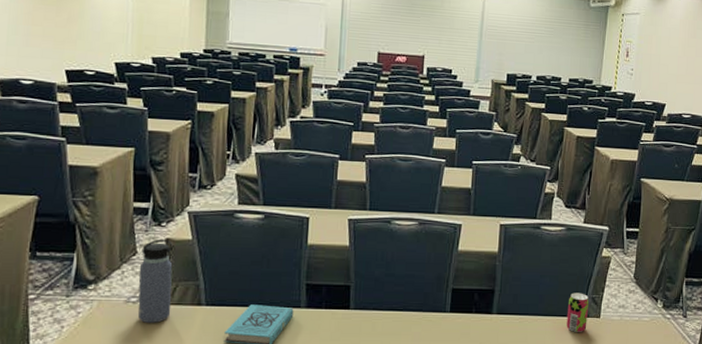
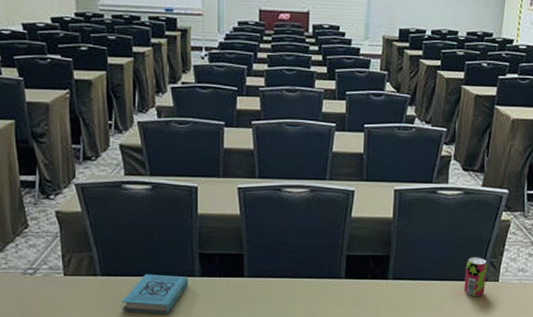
water bottle: present [137,239,173,323] -> none [32,211,68,293]

